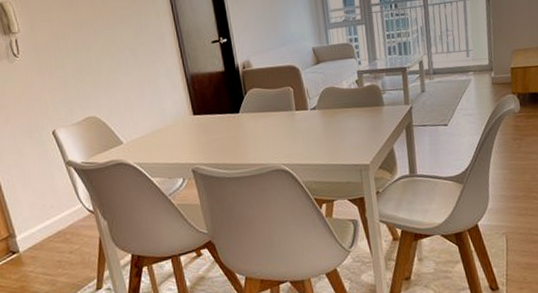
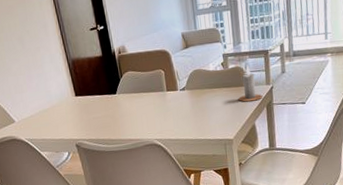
candle: none [375,83,402,123] -> present [239,65,263,102]

